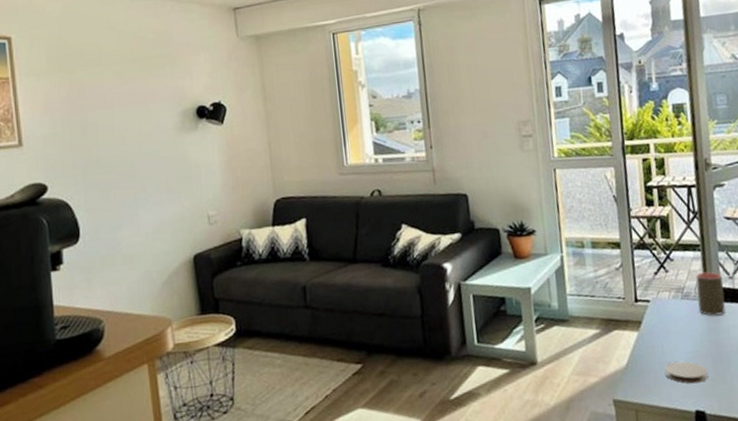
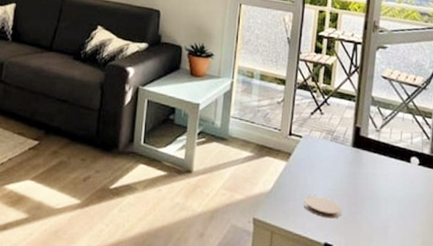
cup: present [695,271,726,316] -> none [344,120,370,162]

